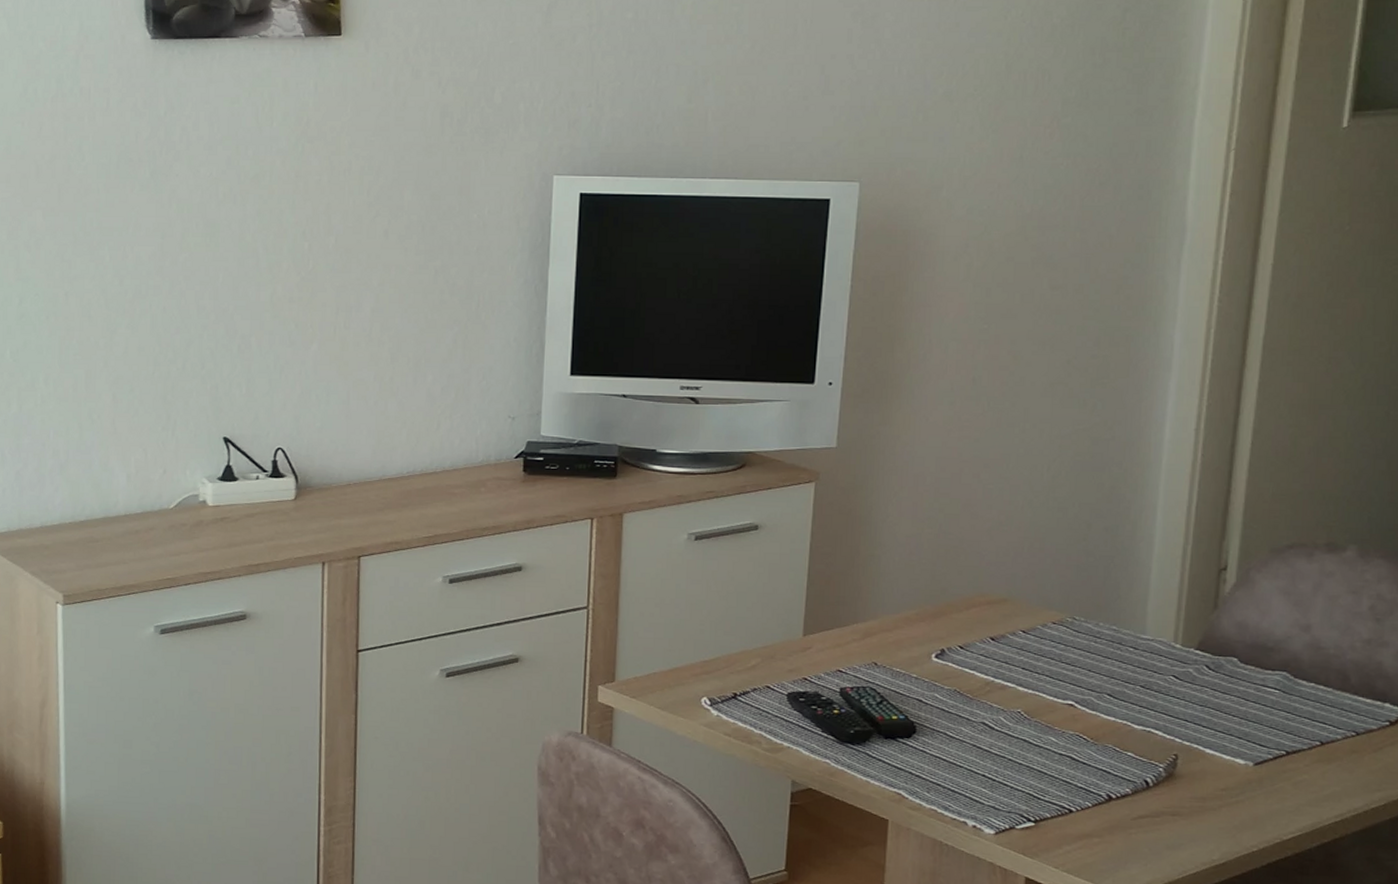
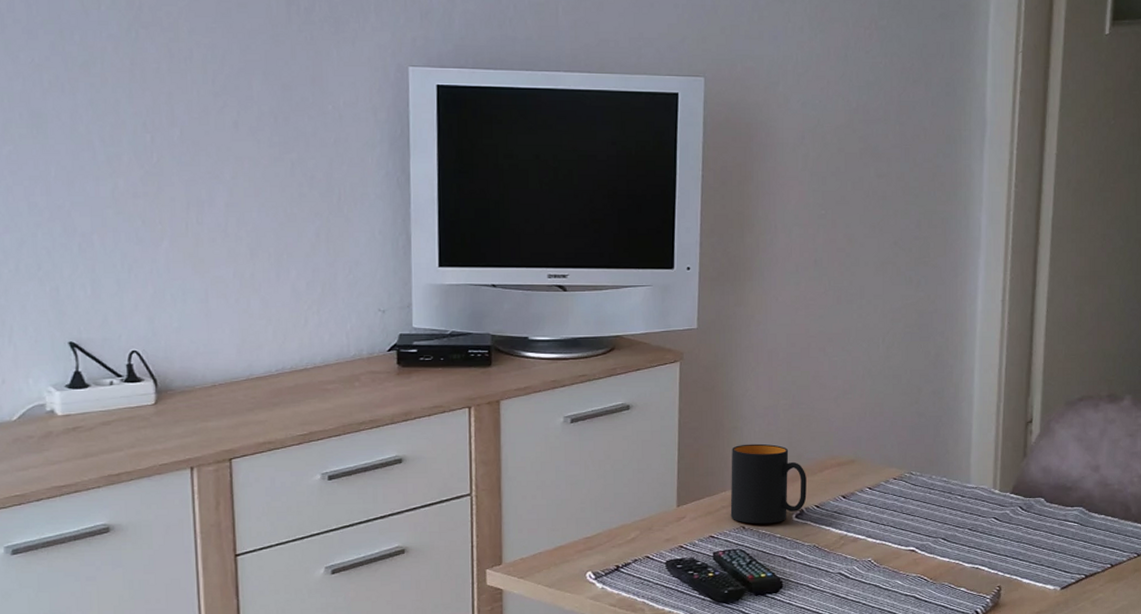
mug: none [861,573,950,662] -> present [730,443,807,524]

